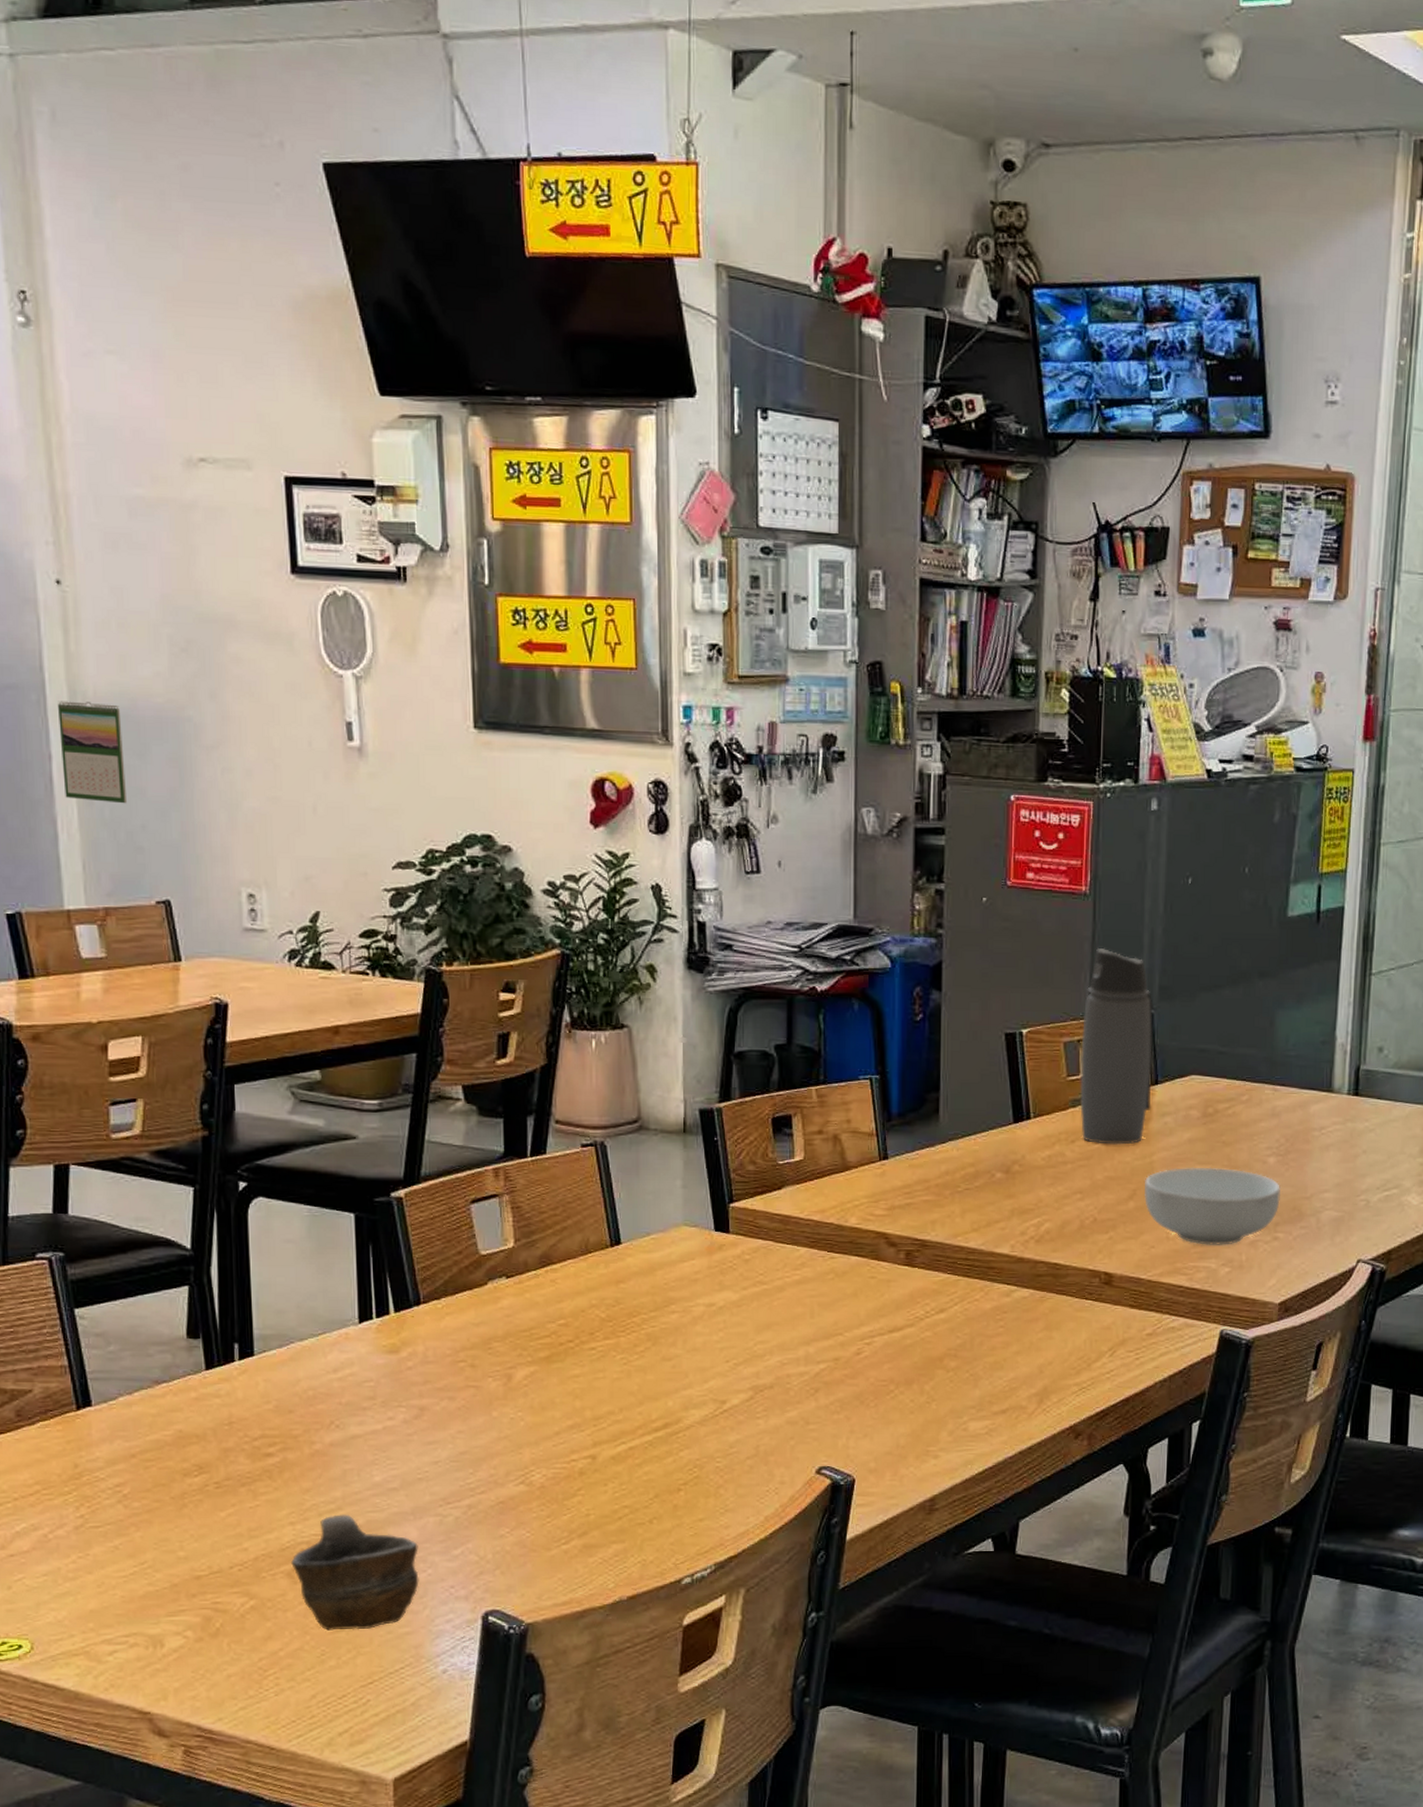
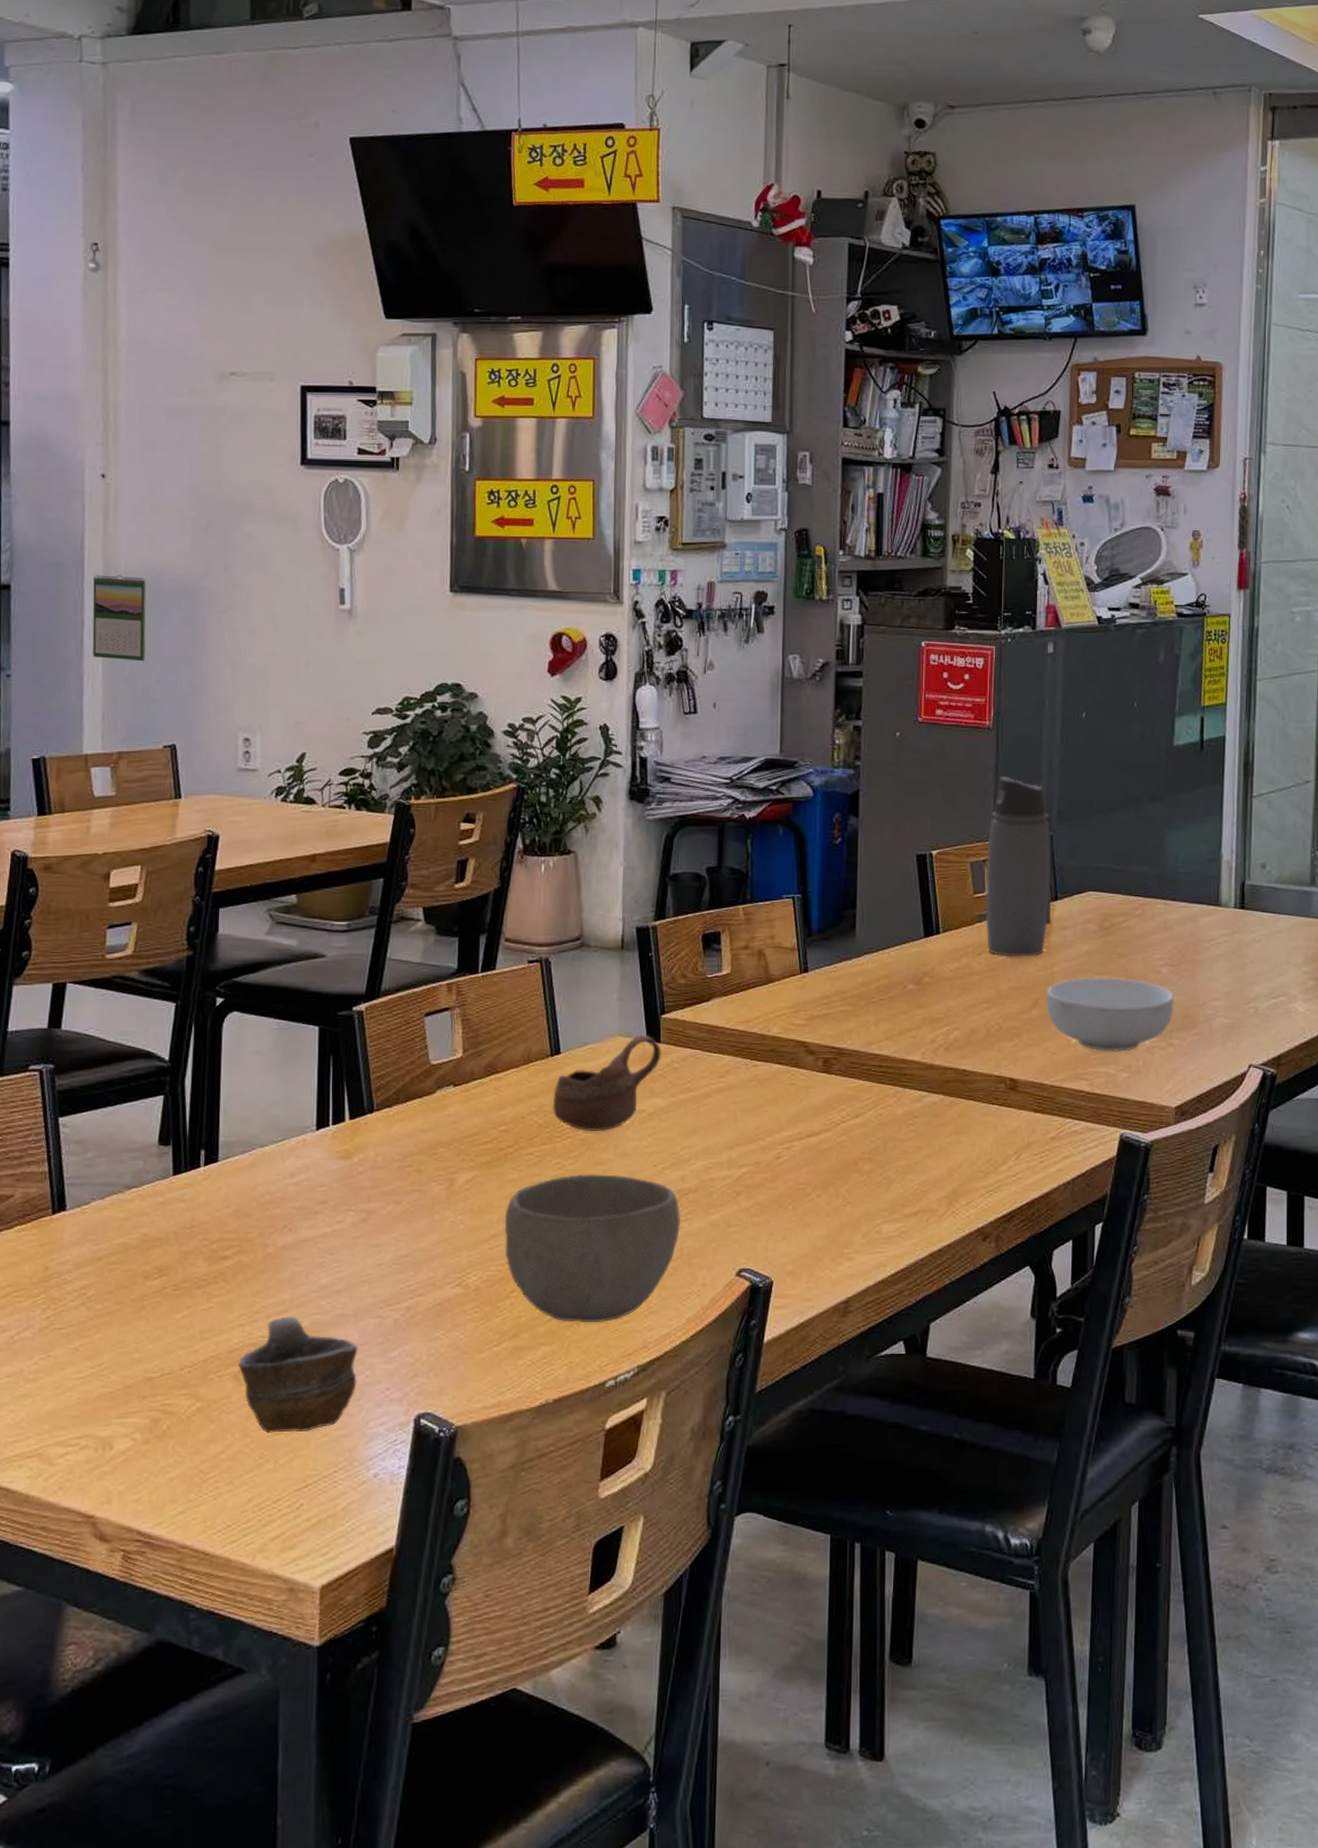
bowl: none [568,1369,755,1521] -> present [504,1173,680,1323]
cup: none [615,1225,731,1327] -> present [553,1035,661,1132]

